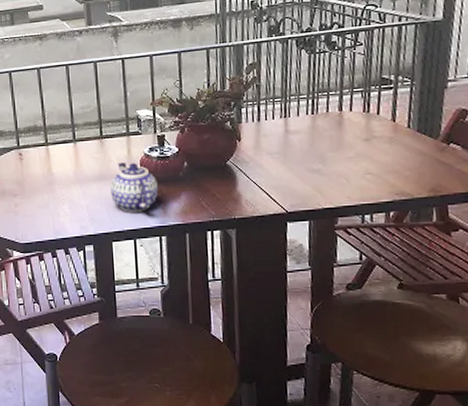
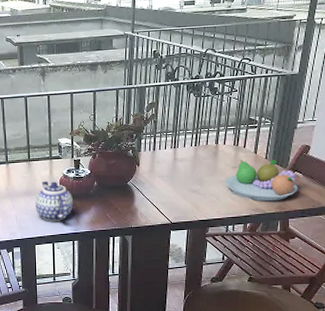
fruit bowl: none [355,129,457,183] -> present [225,160,298,202]

